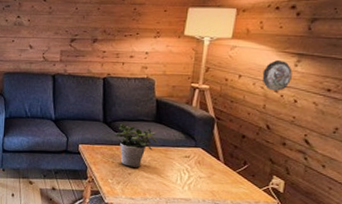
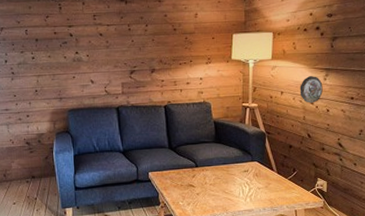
potted plant: present [114,123,159,167] -> none [180,147,221,187]

